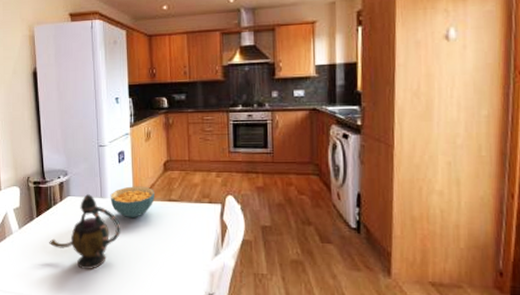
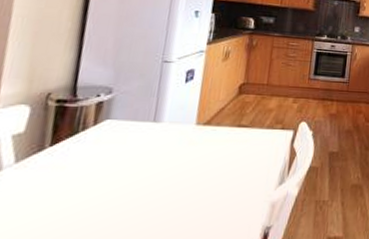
teapot: present [49,194,121,269] -> none [62,117,174,212]
cereal bowl: present [110,186,155,219] -> none [165,109,223,146]

